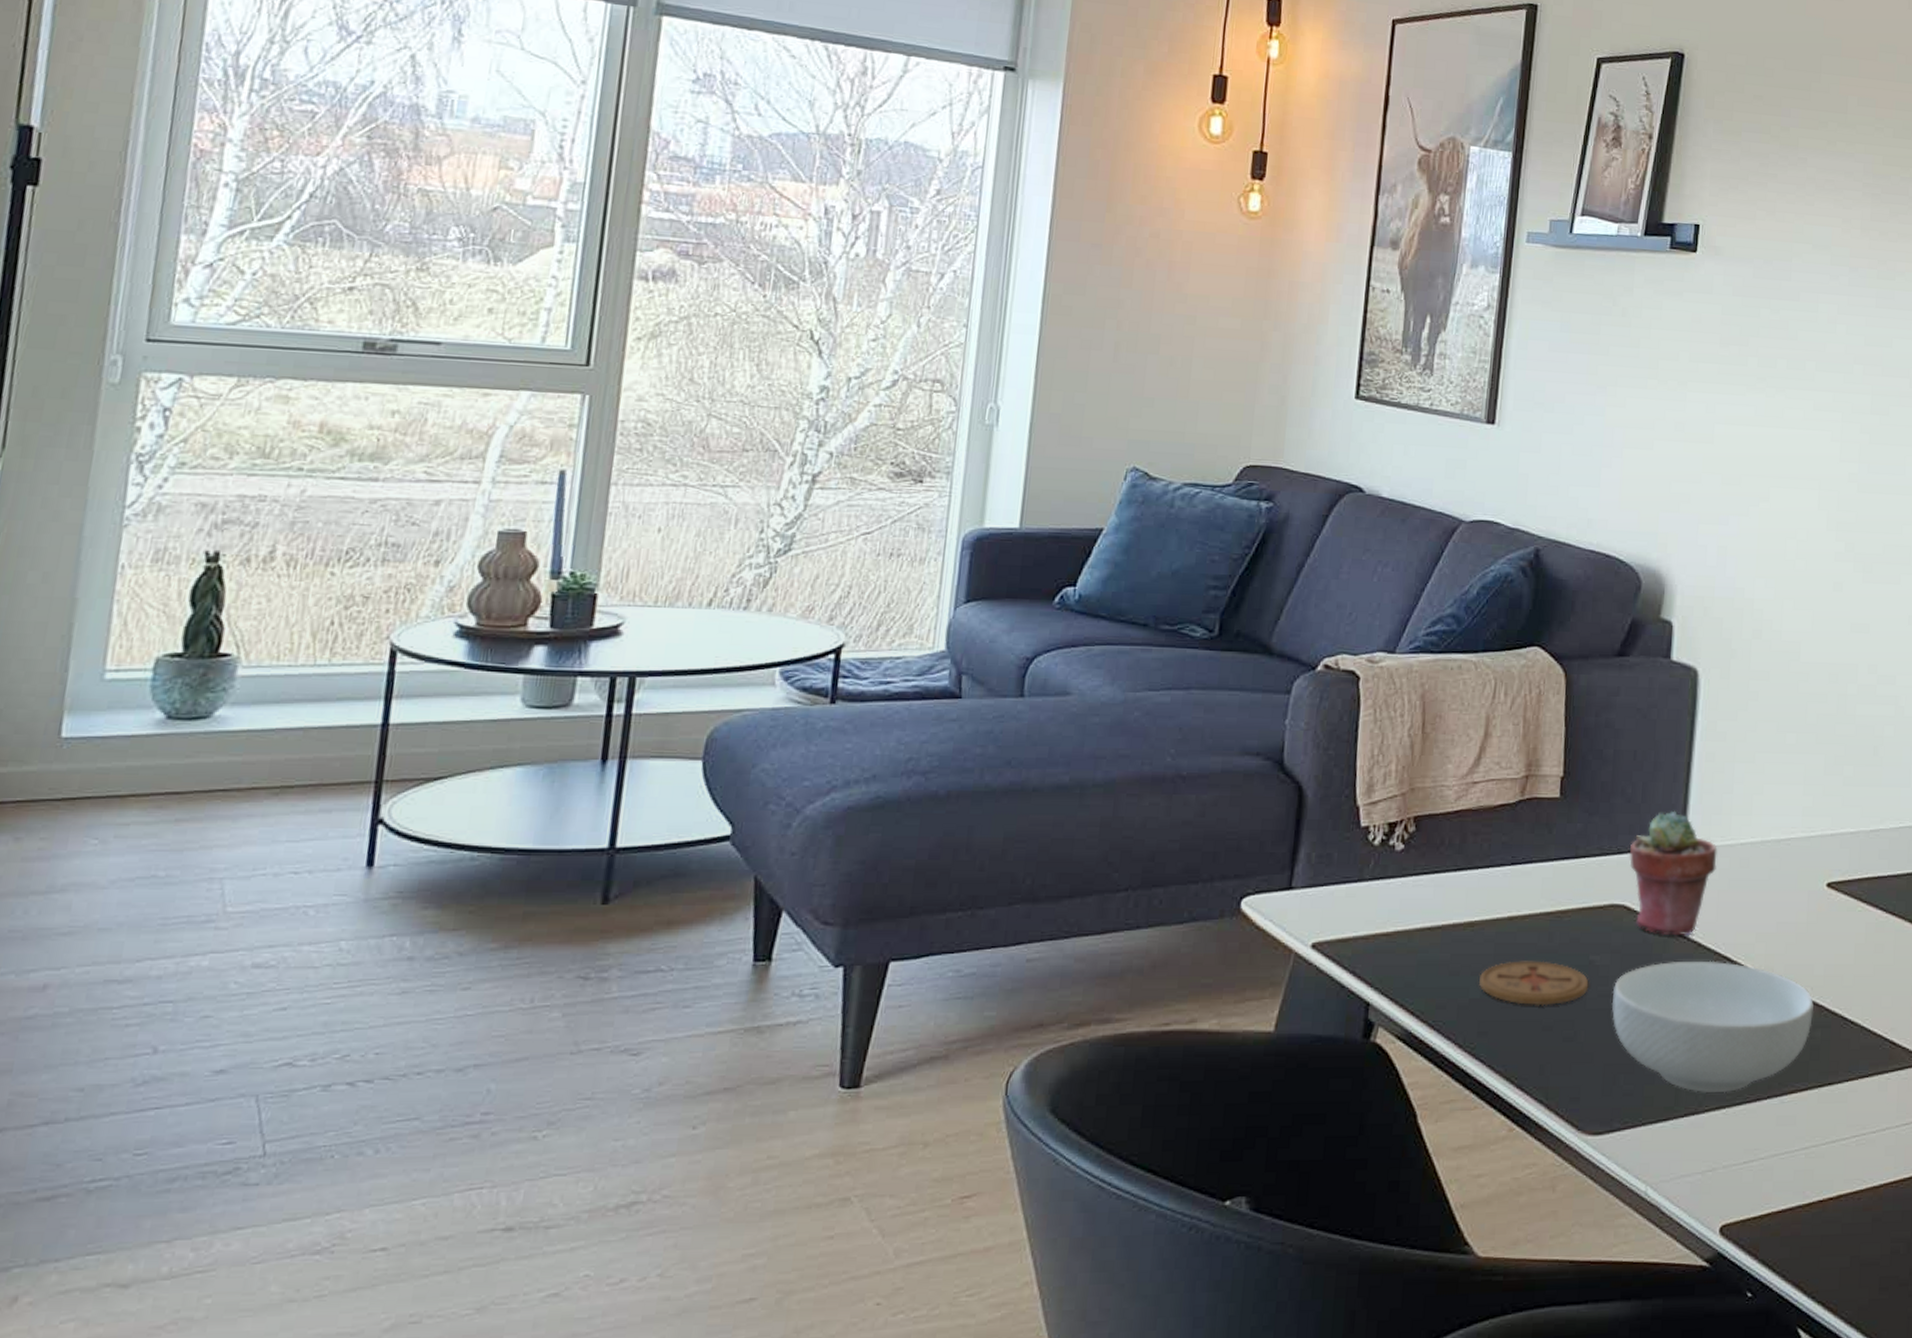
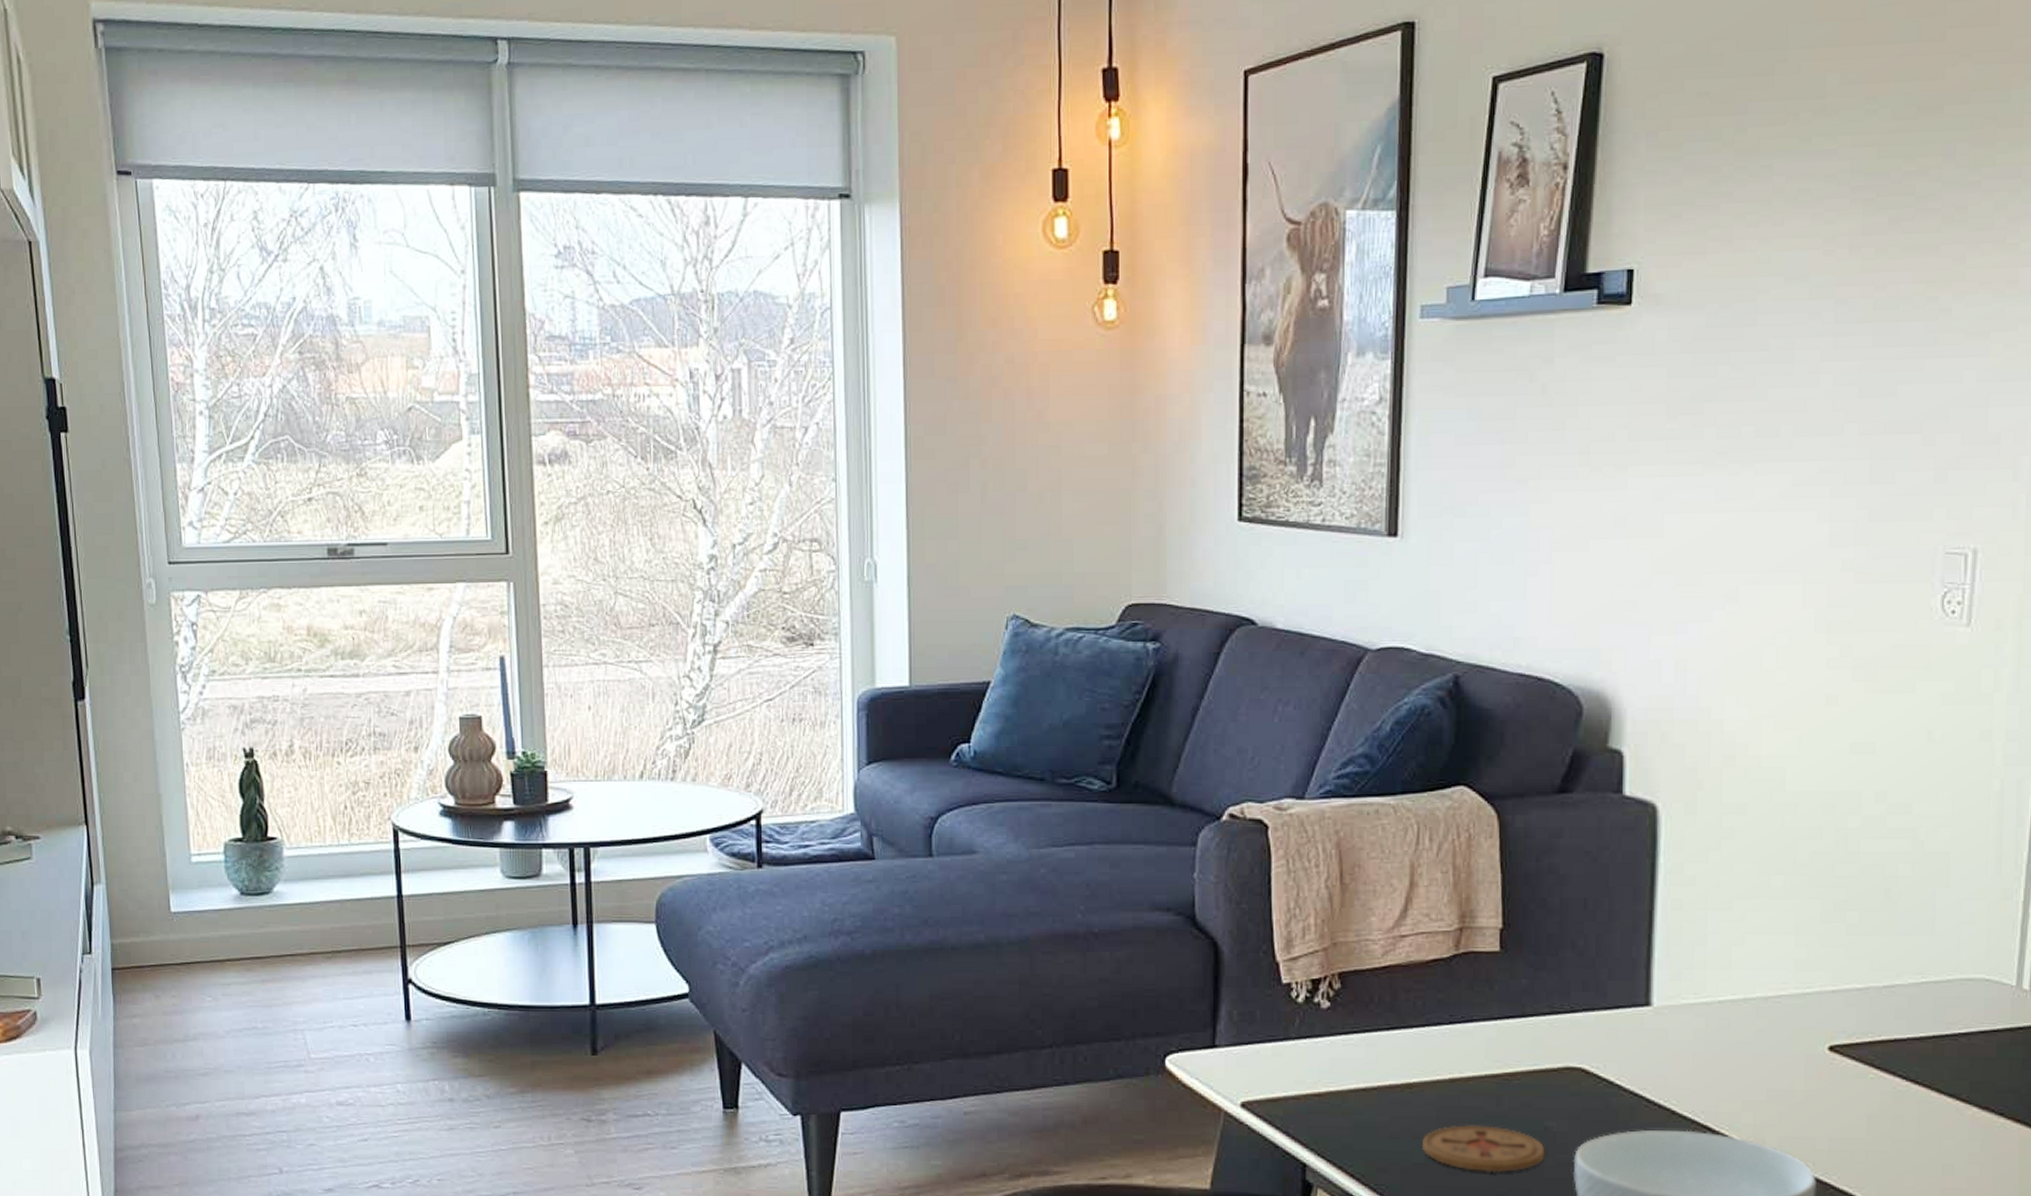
potted succulent: present [1629,810,1717,936] -> none [1584,965,1690,1103]

